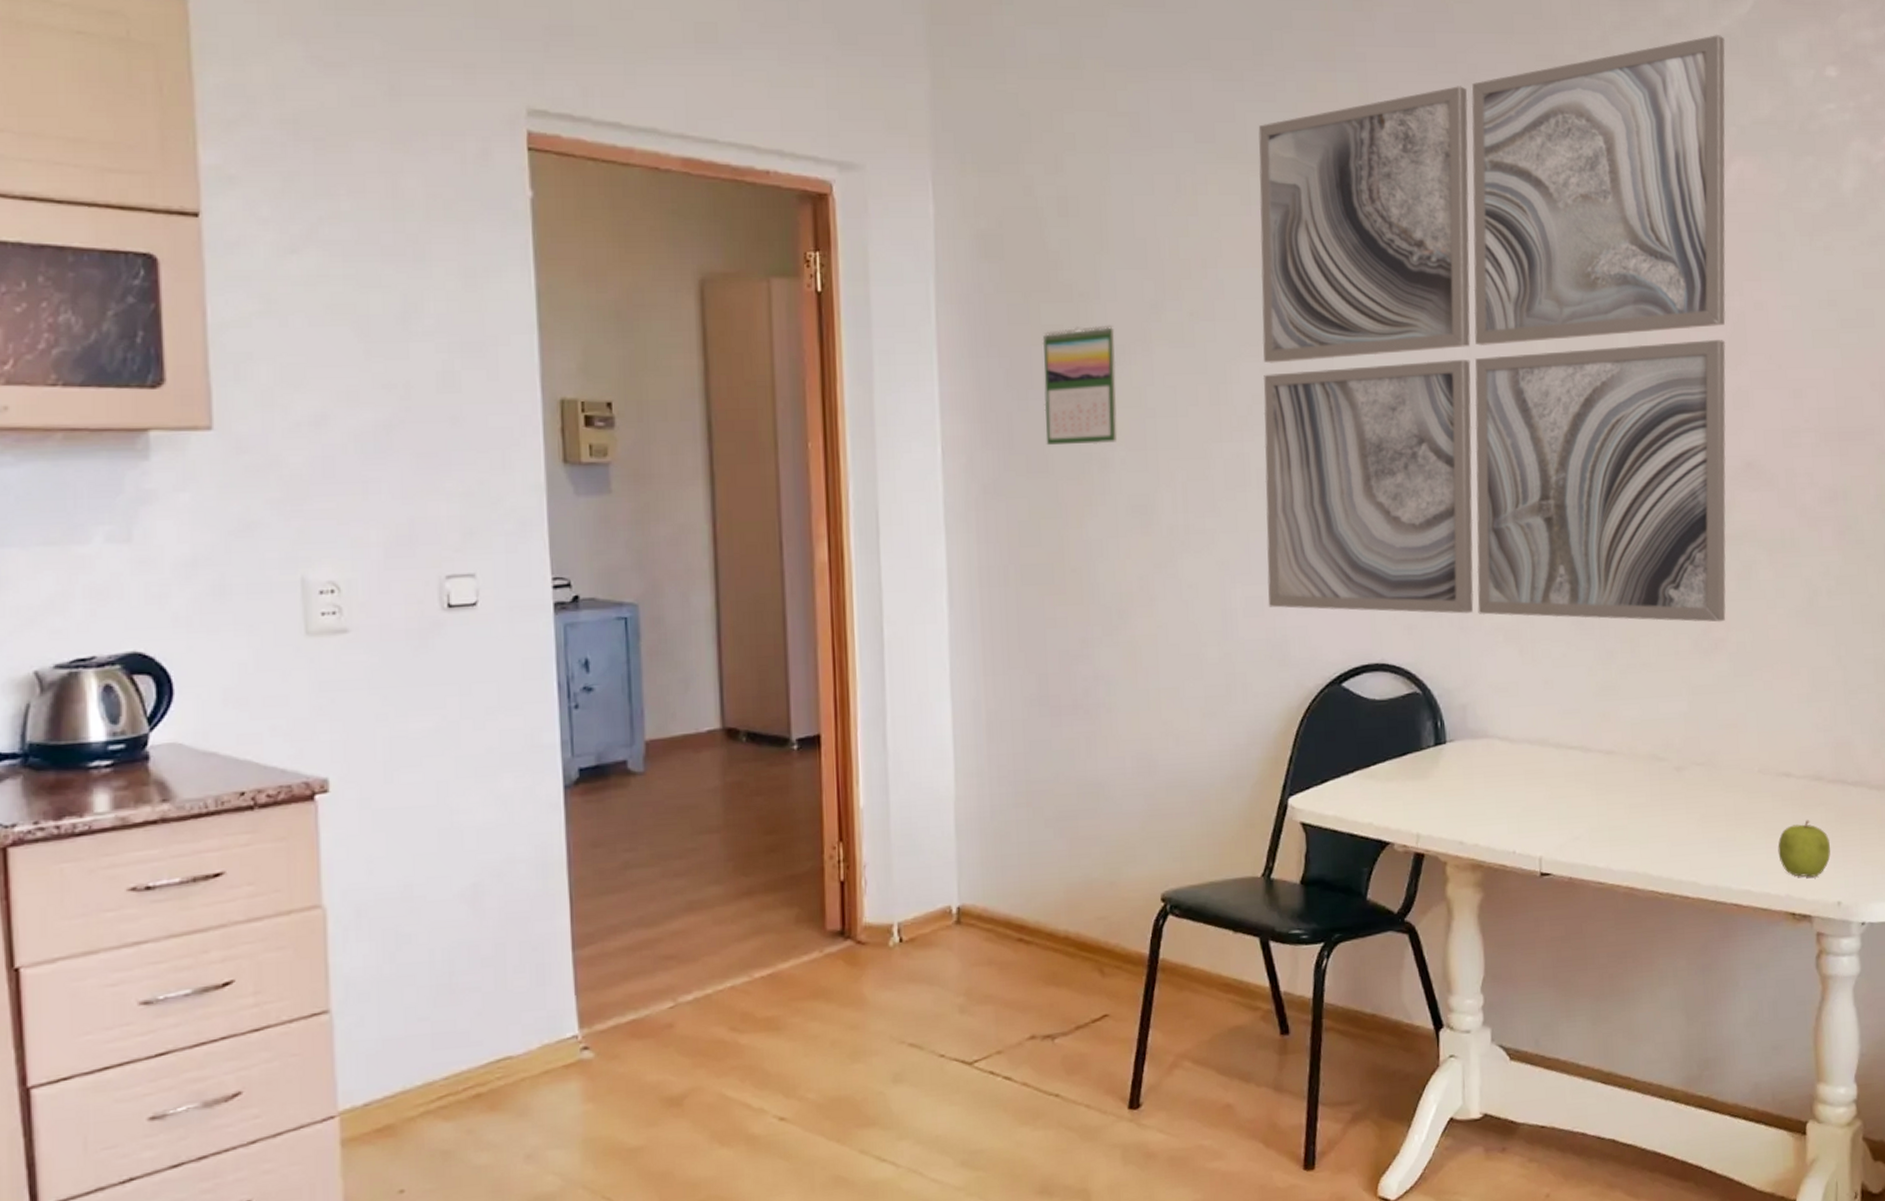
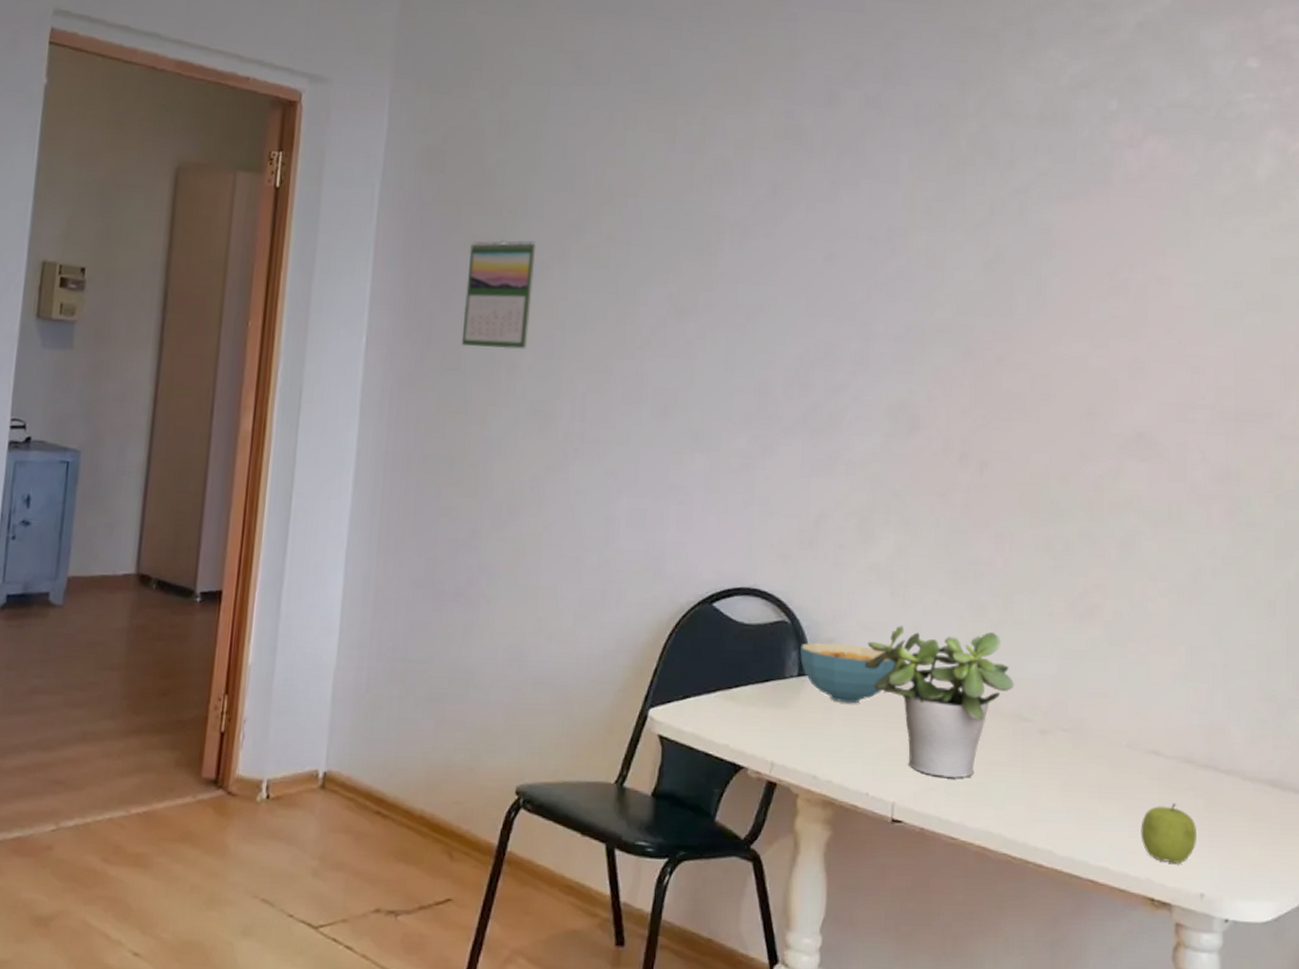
wall art: present [1258,35,1726,622] -> none [650,20,1147,589]
cereal bowl: none [1435,707,1530,766] -> present [800,642,895,704]
potted plant: none [1499,678,1648,826] -> present [864,625,1015,779]

